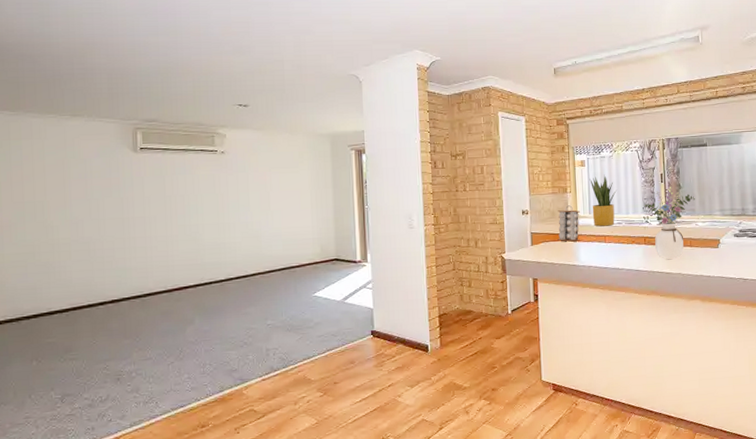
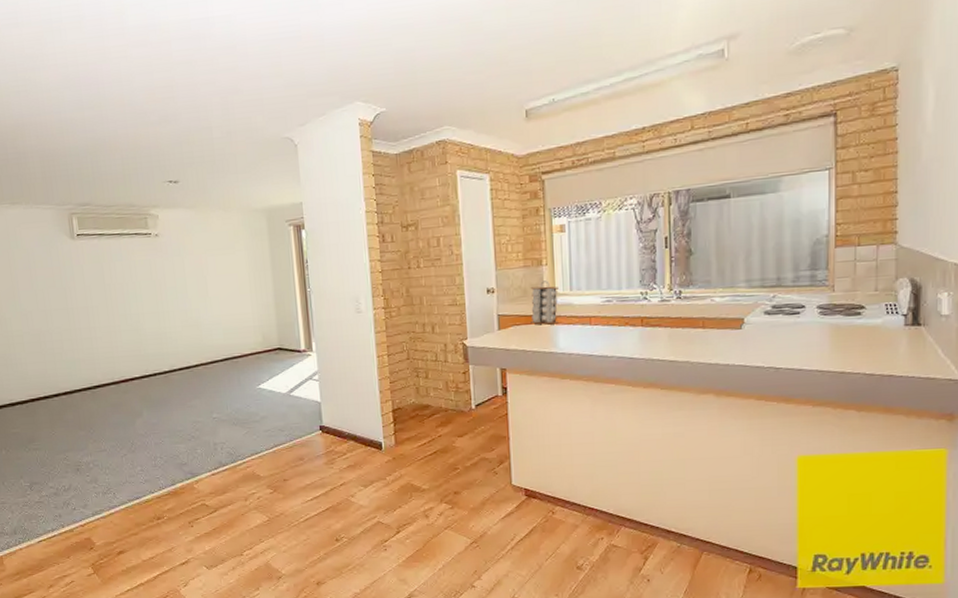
planter: present [589,174,617,227] -> none [571,240,606,306]
bouquet: present [645,186,695,260] -> none [643,252,711,345]

